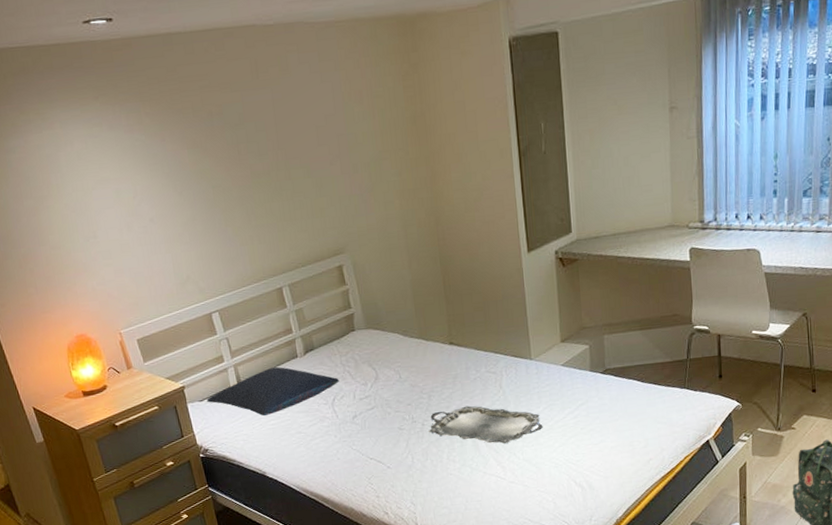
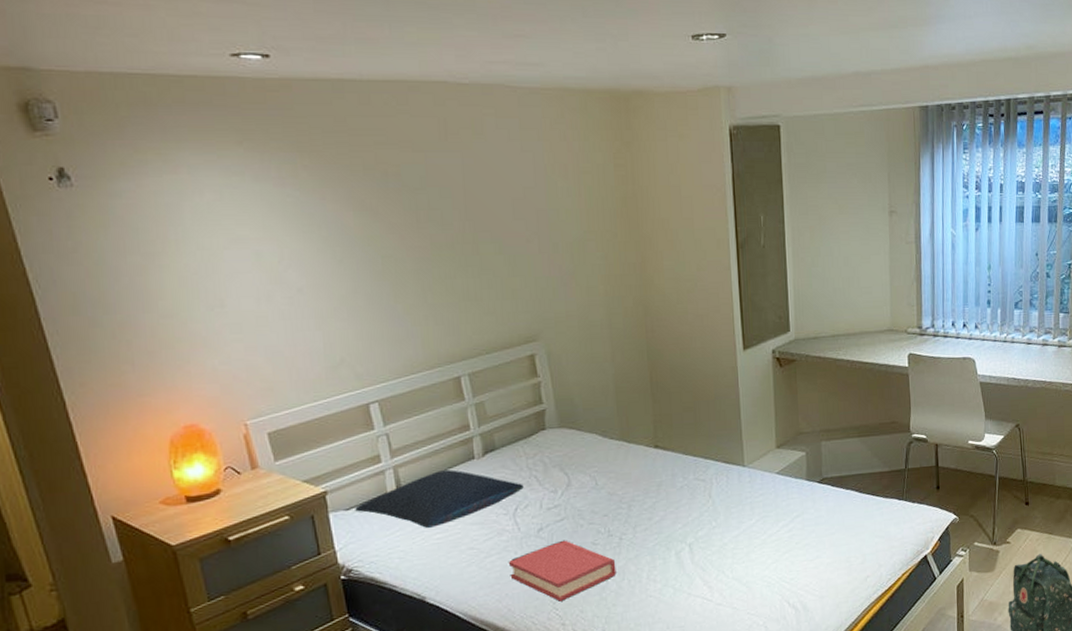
hardback book: none [330,425,421,477] -> present [509,540,616,601]
serving tray: present [429,405,543,444] -> none [627,517,755,560]

